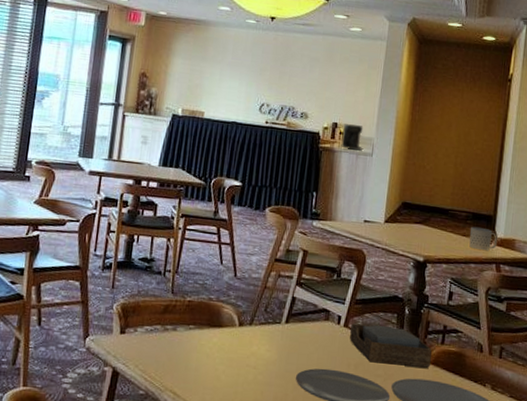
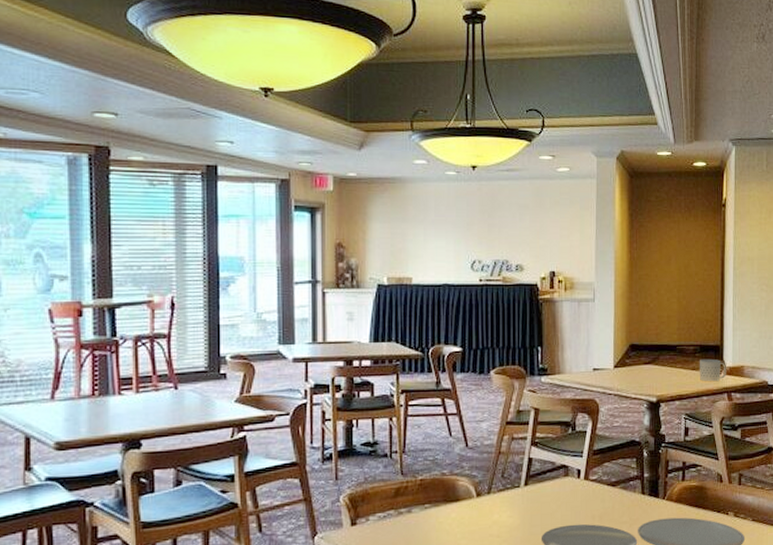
coffee maker: present [341,123,364,151] -> none [561,270,584,297]
napkin holder: present [349,323,432,369] -> none [590,471,673,511]

